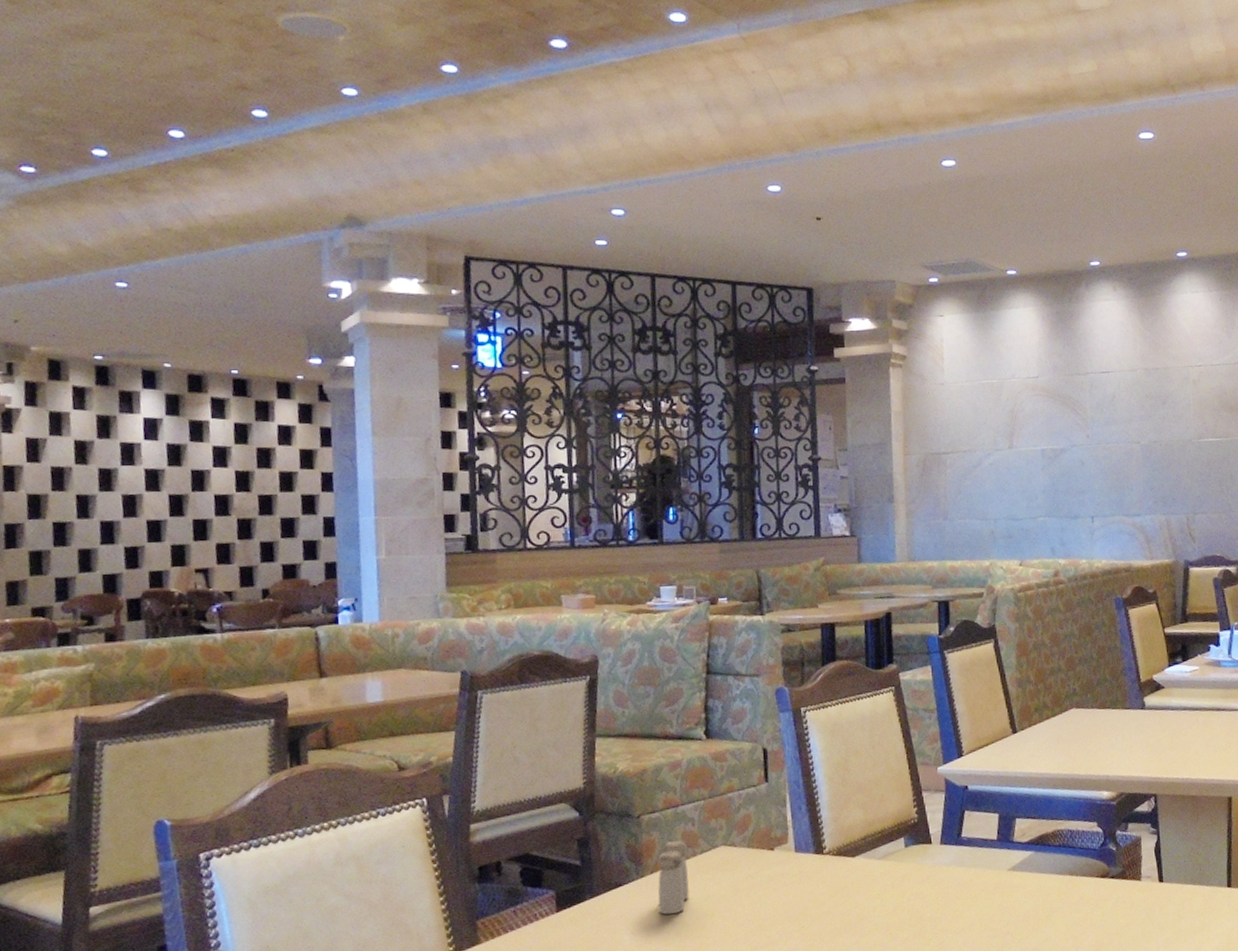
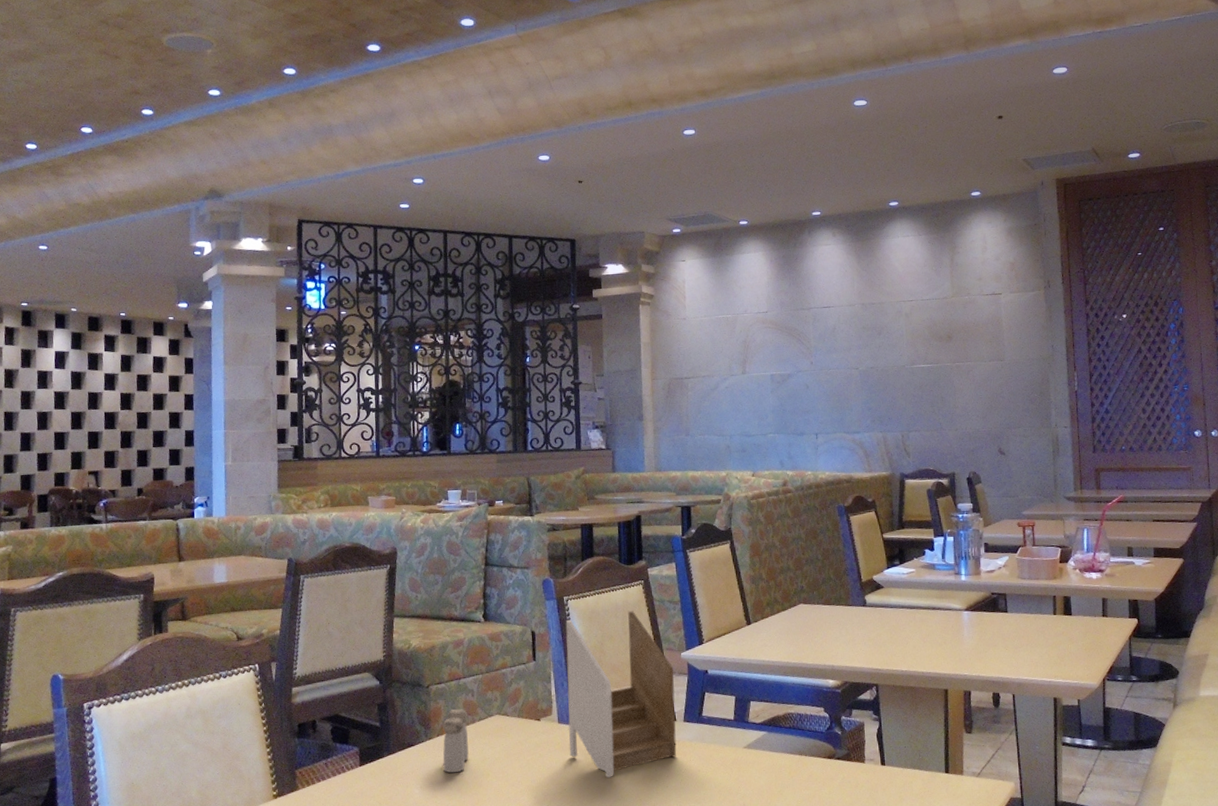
napkin holder: none [803,721,933,912] -> present [565,611,677,779]

